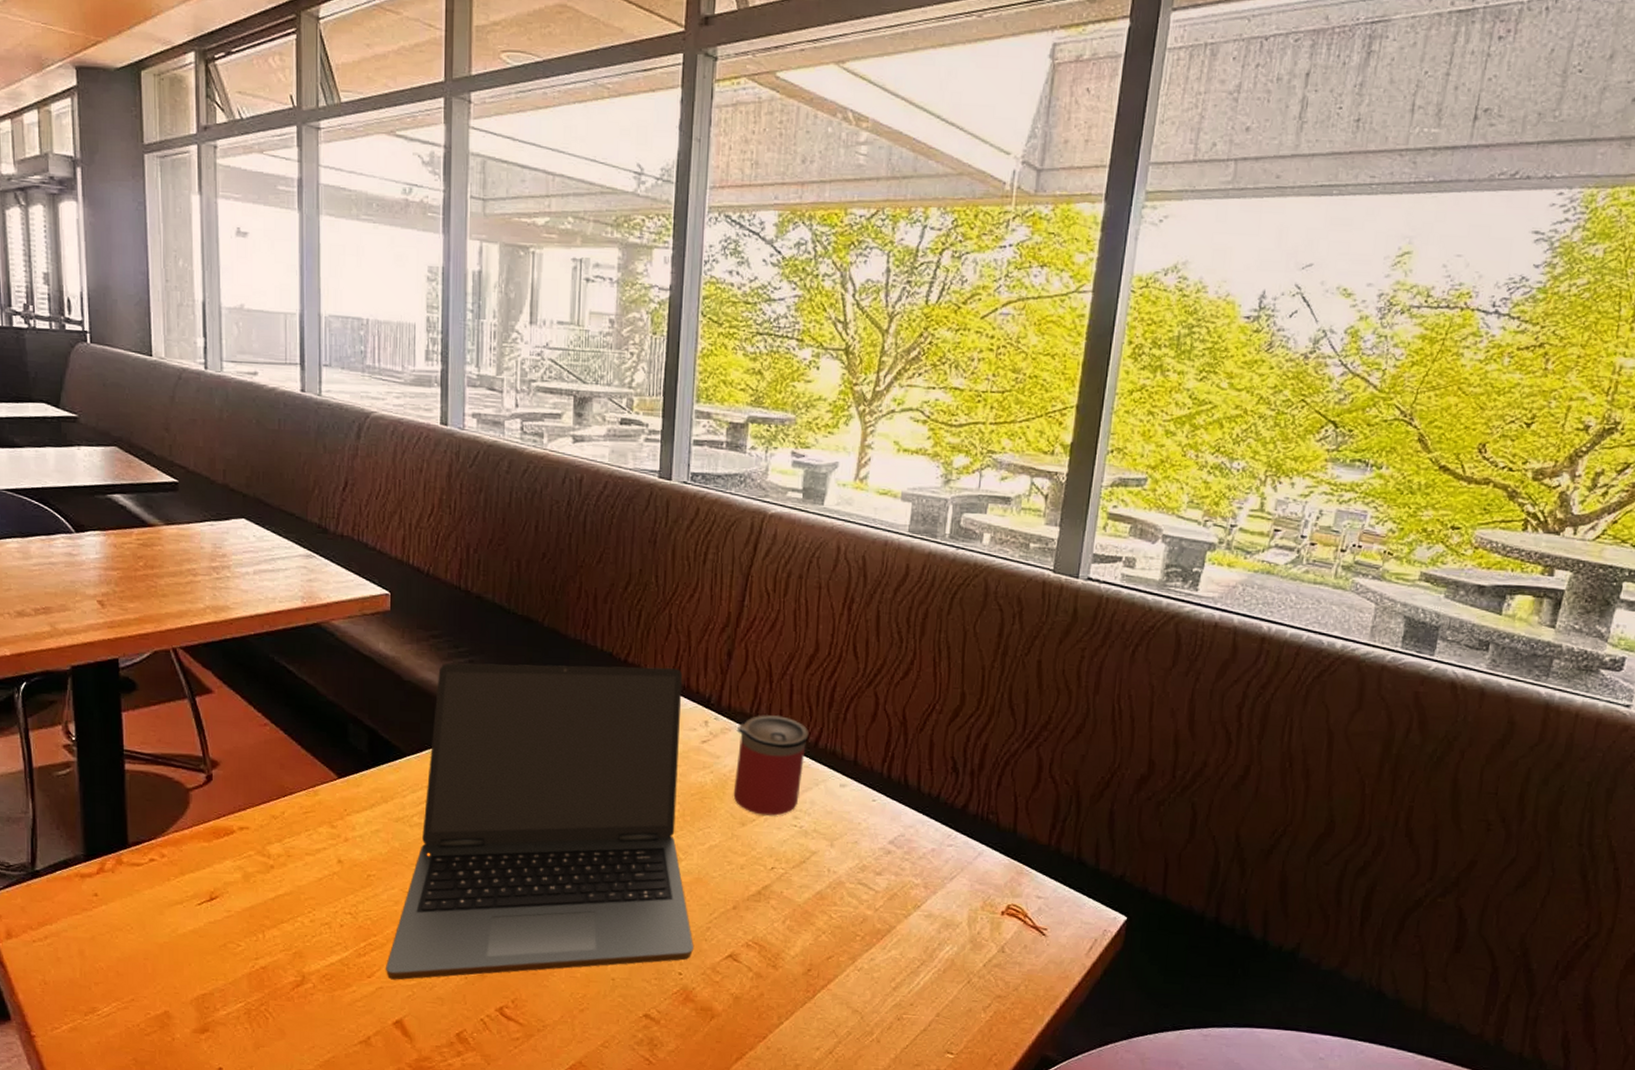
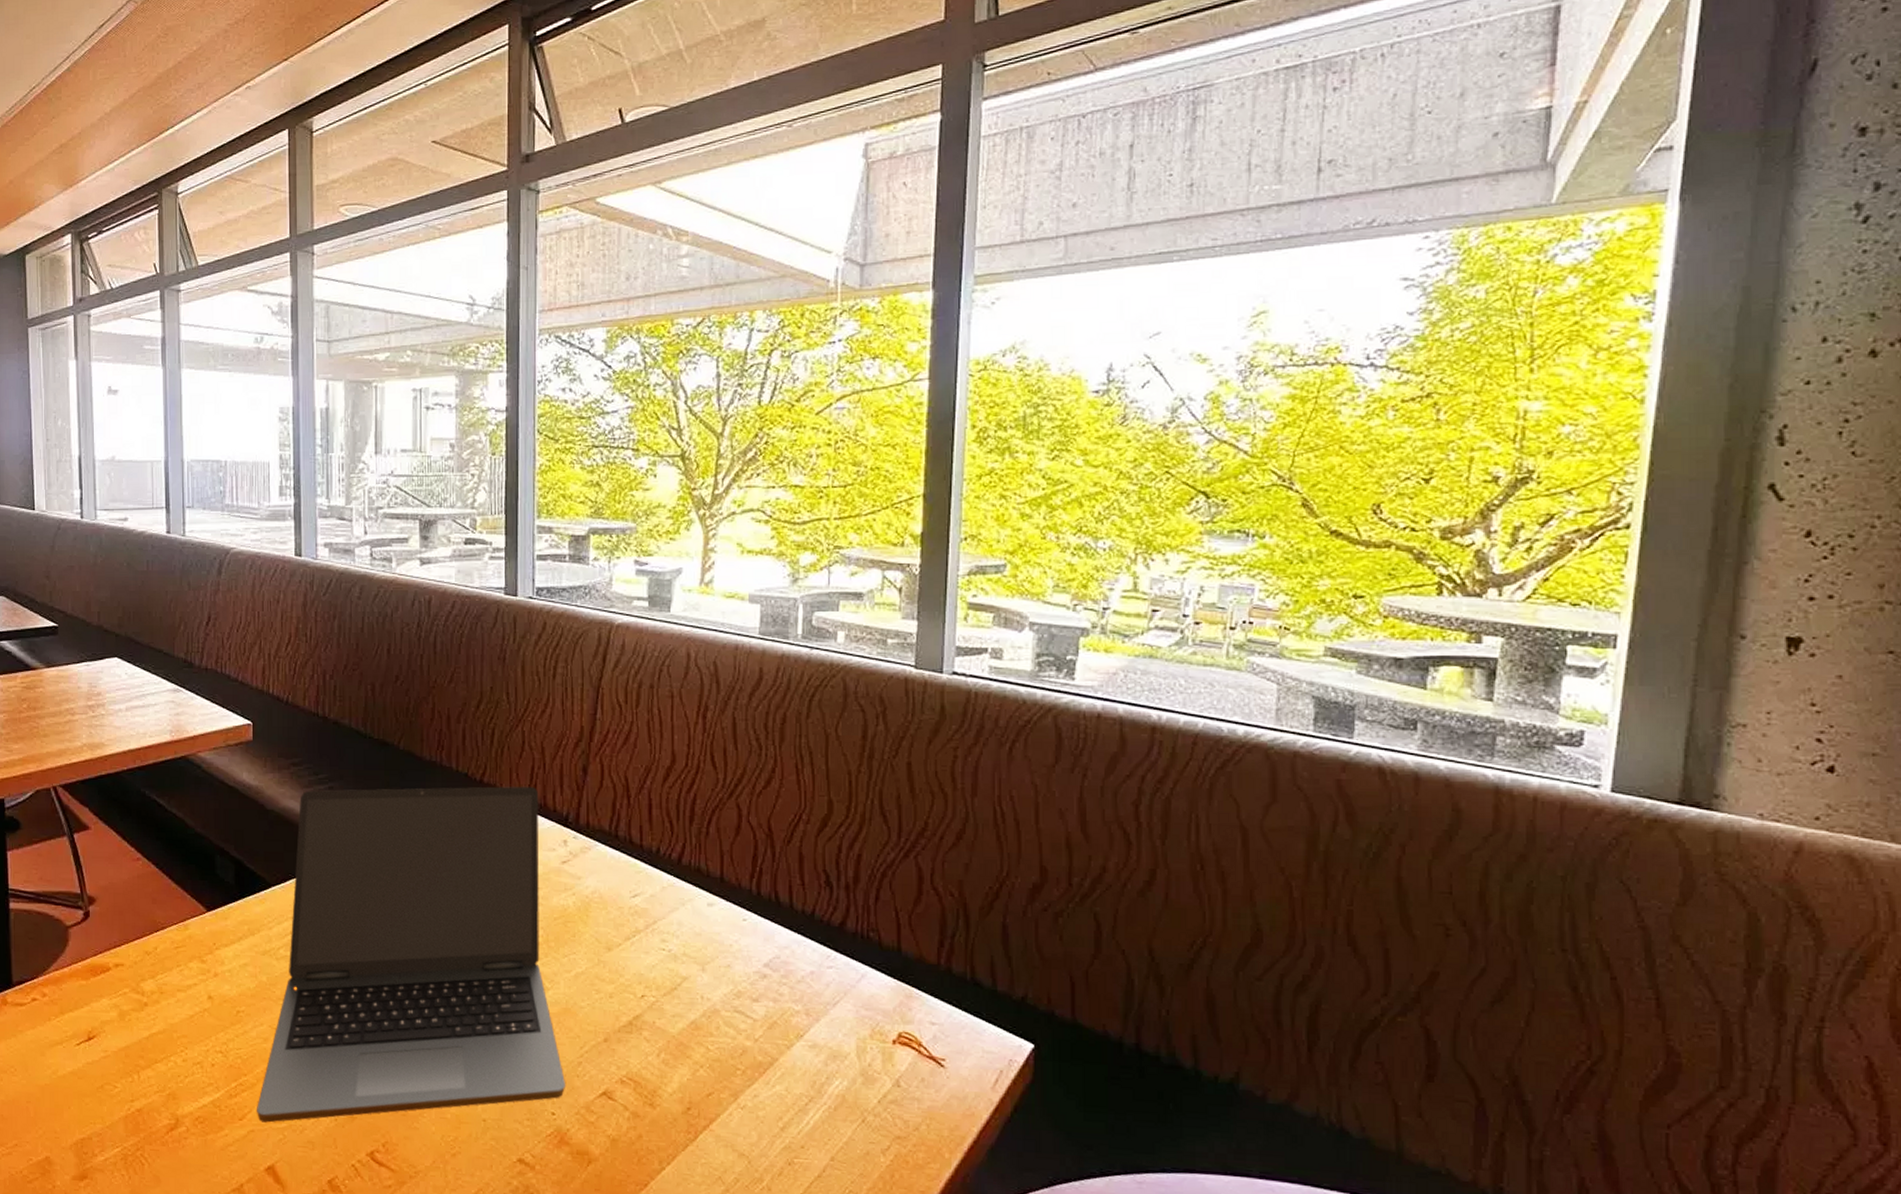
beverage cup: present [733,714,809,816] -> none [597,831,672,939]

